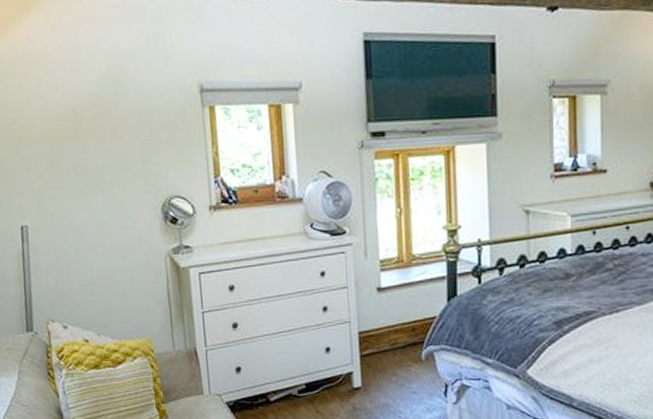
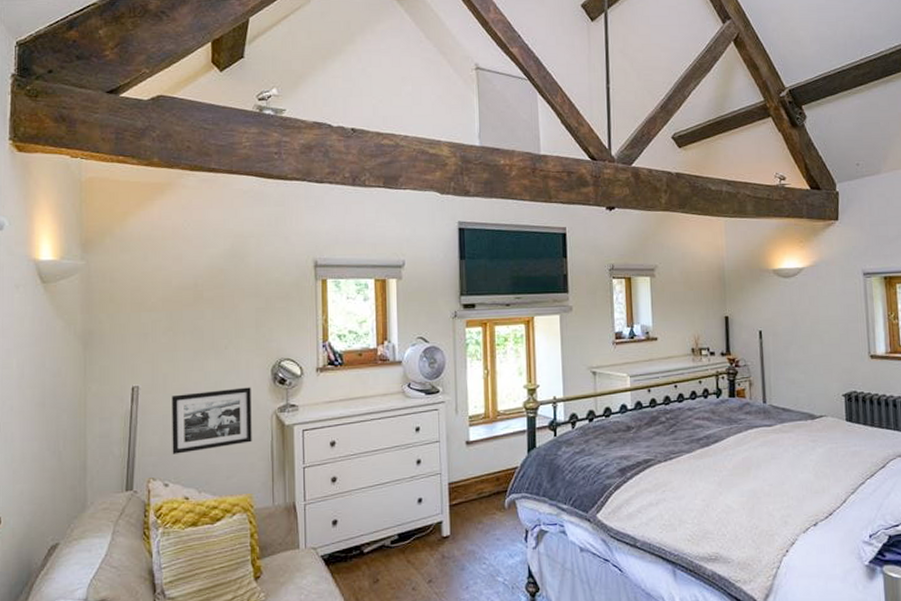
picture frame: none [61,227,147,296] -> present [172,387,252,454]

